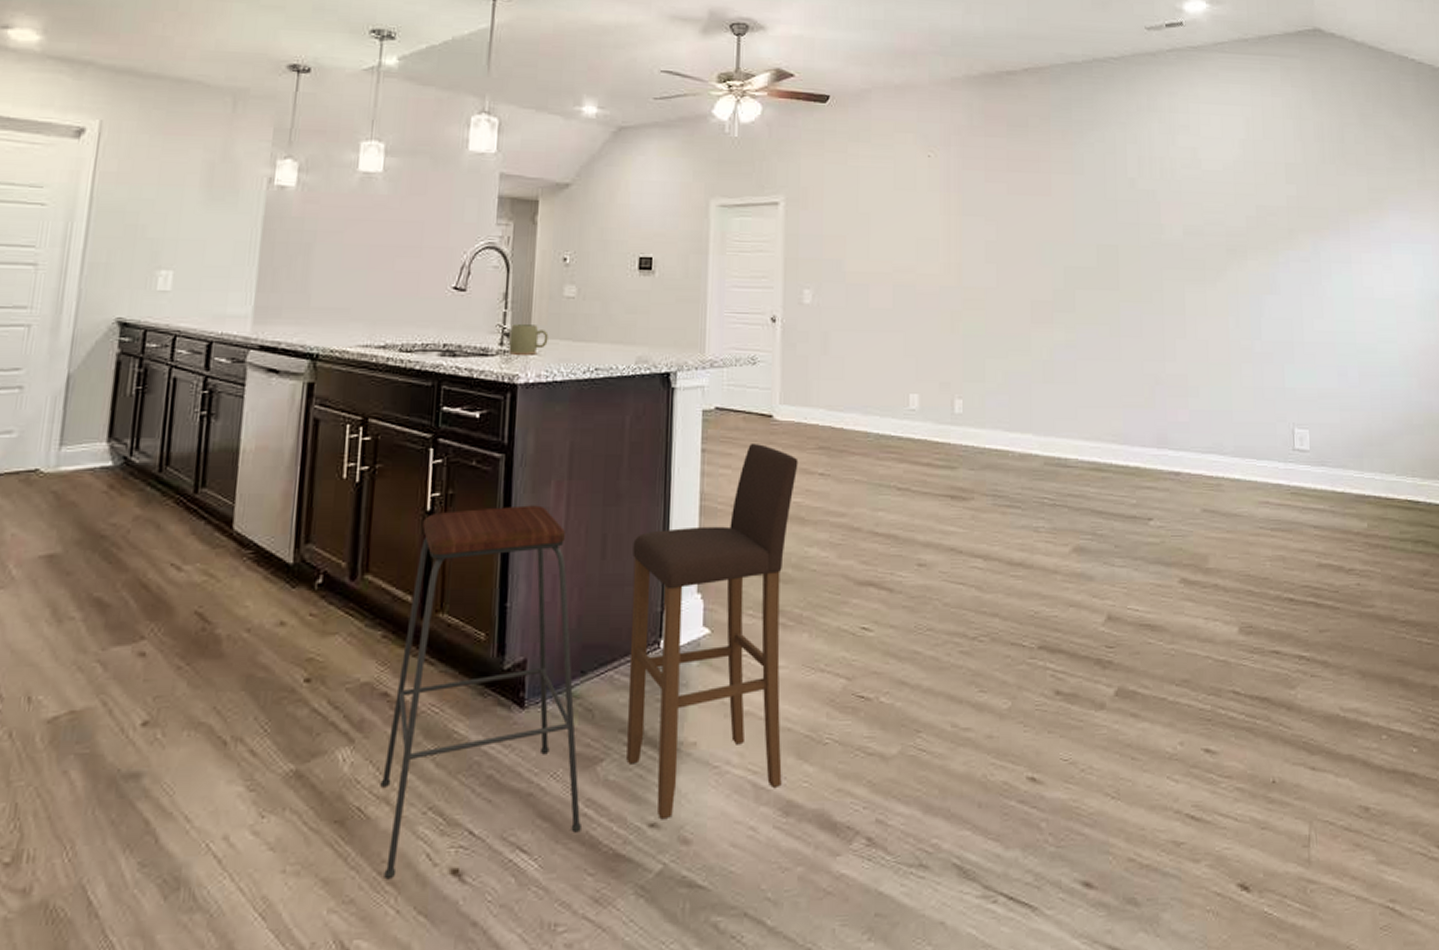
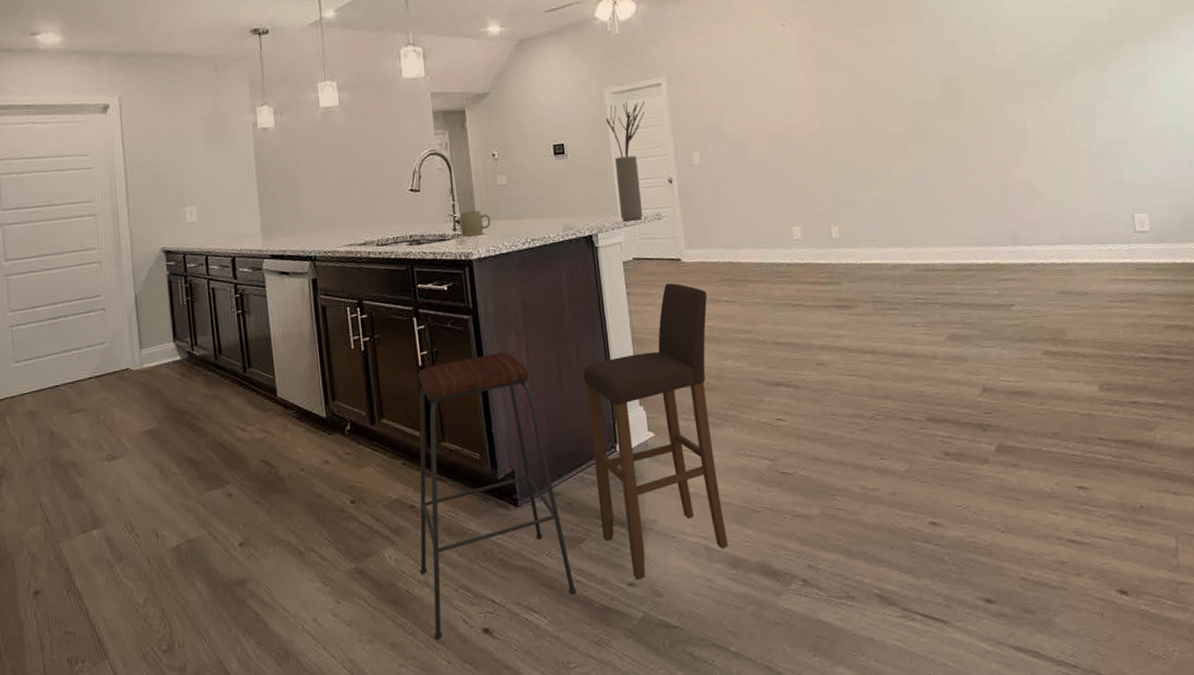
vase: none [707,218,756,362] -> present [606,101,645,222]

